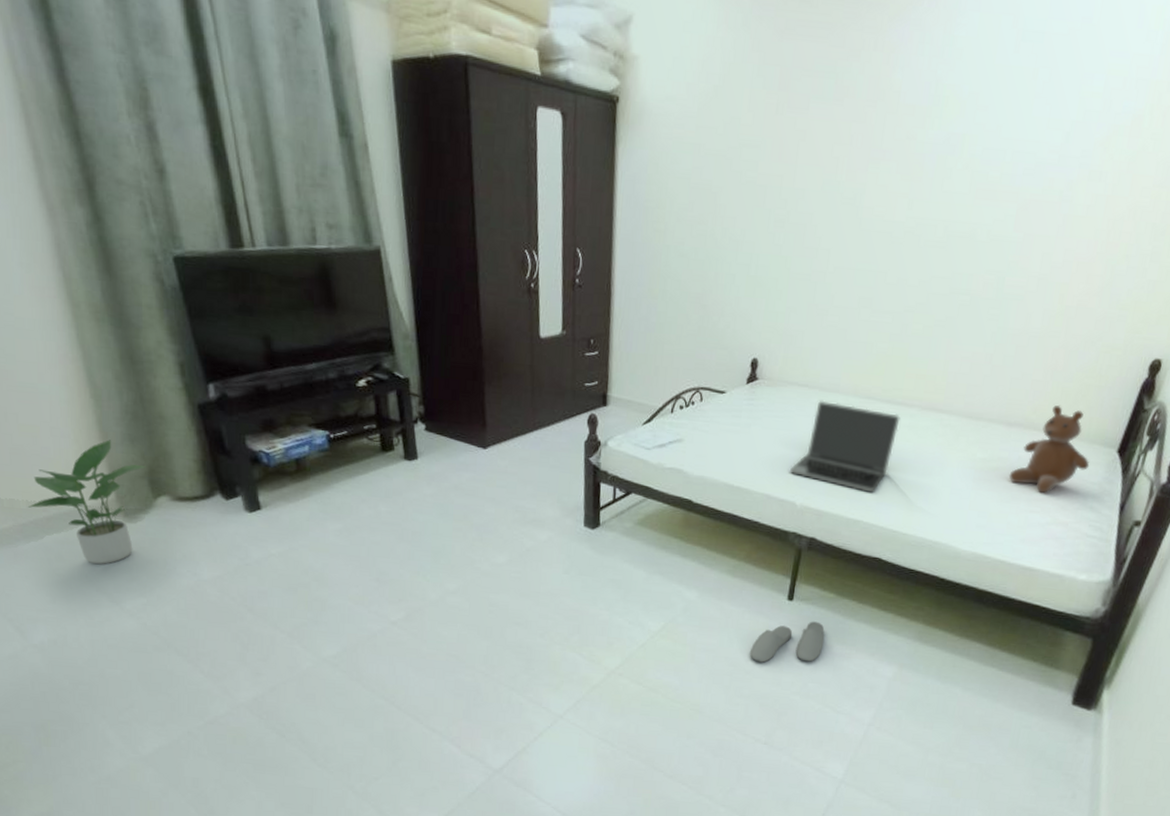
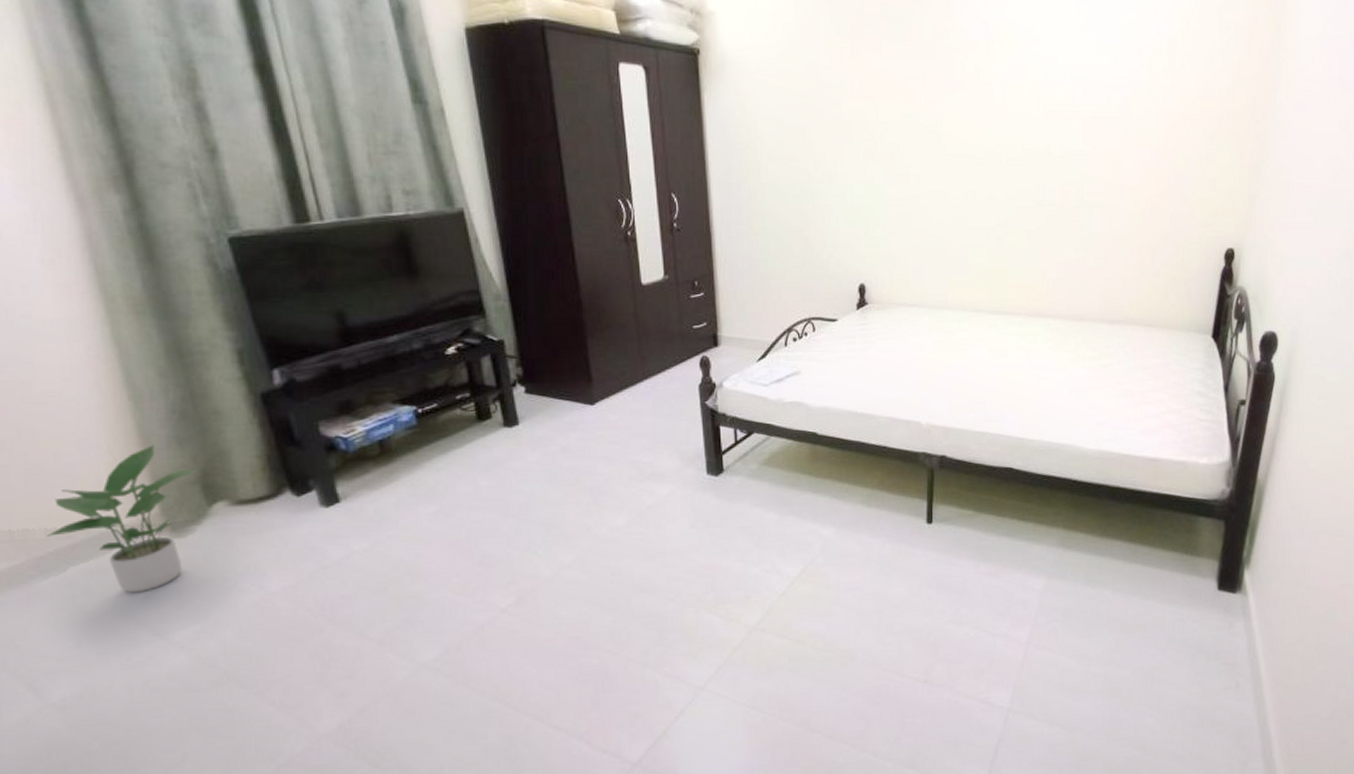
slippers: present [749,621,825,663] -> none [895,542,970,594]
laptop: present [790,400,900,493] -> none [911,317,1010,403]
teddy bear: present [1009,405,1090,493] -> none [1119,299,1190,384]

